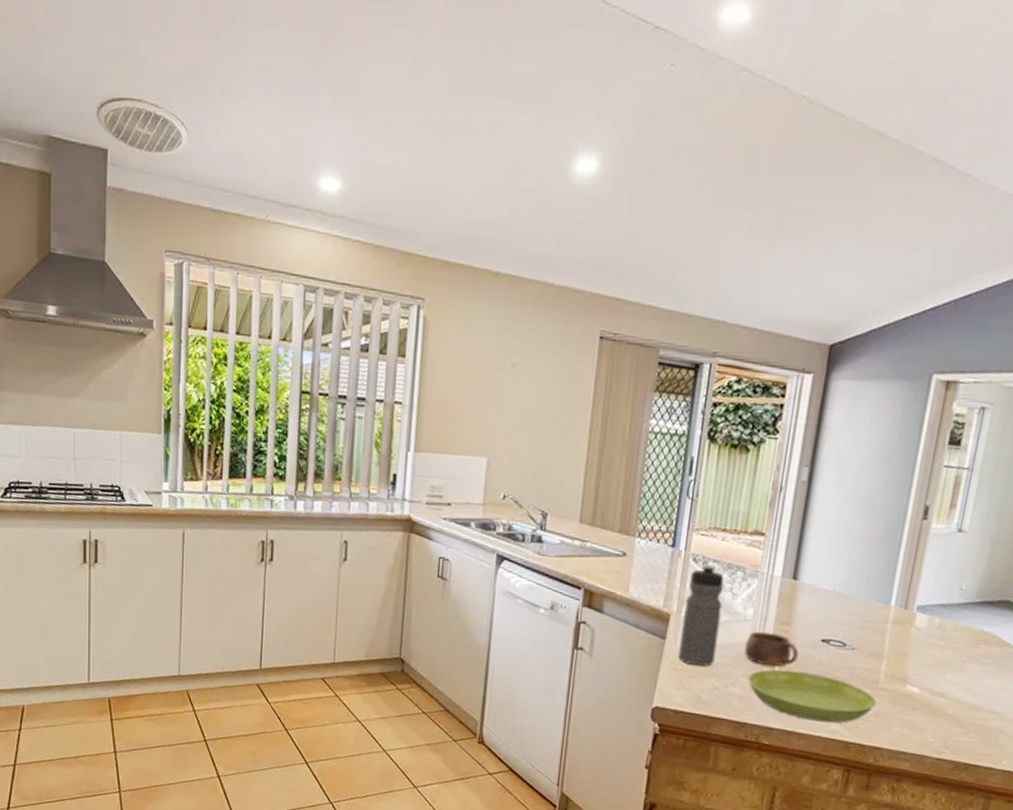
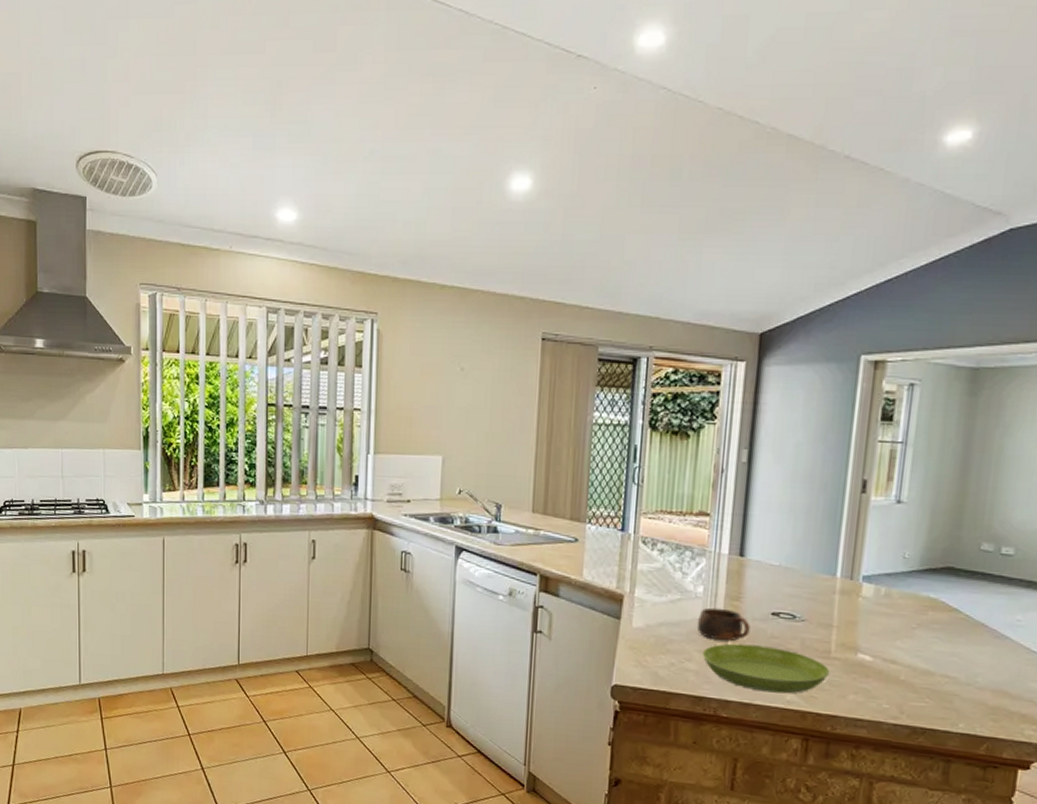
water bottle: present [678,564,725,667] -> none [633,546,674,644]

